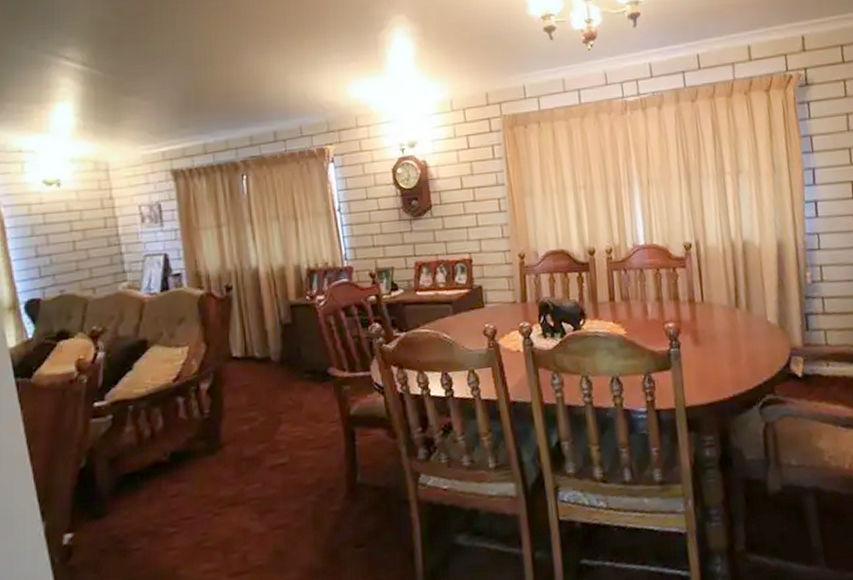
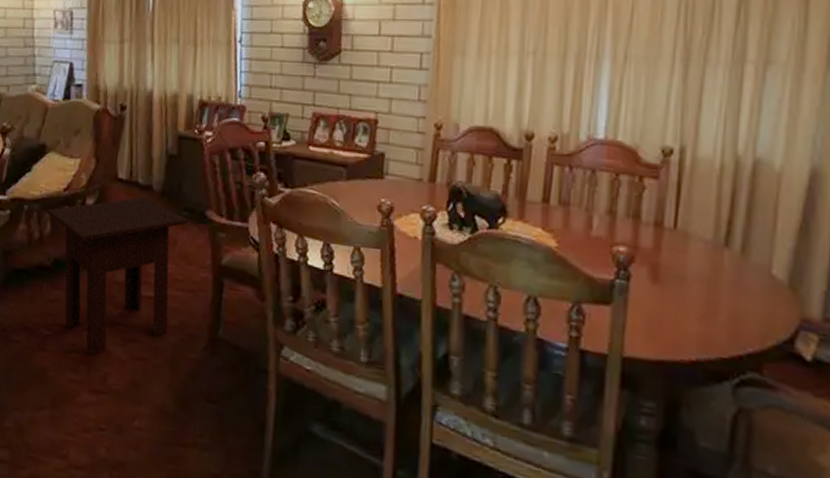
side table: none [157,370,312,537] -> present [47,197,189,354]

